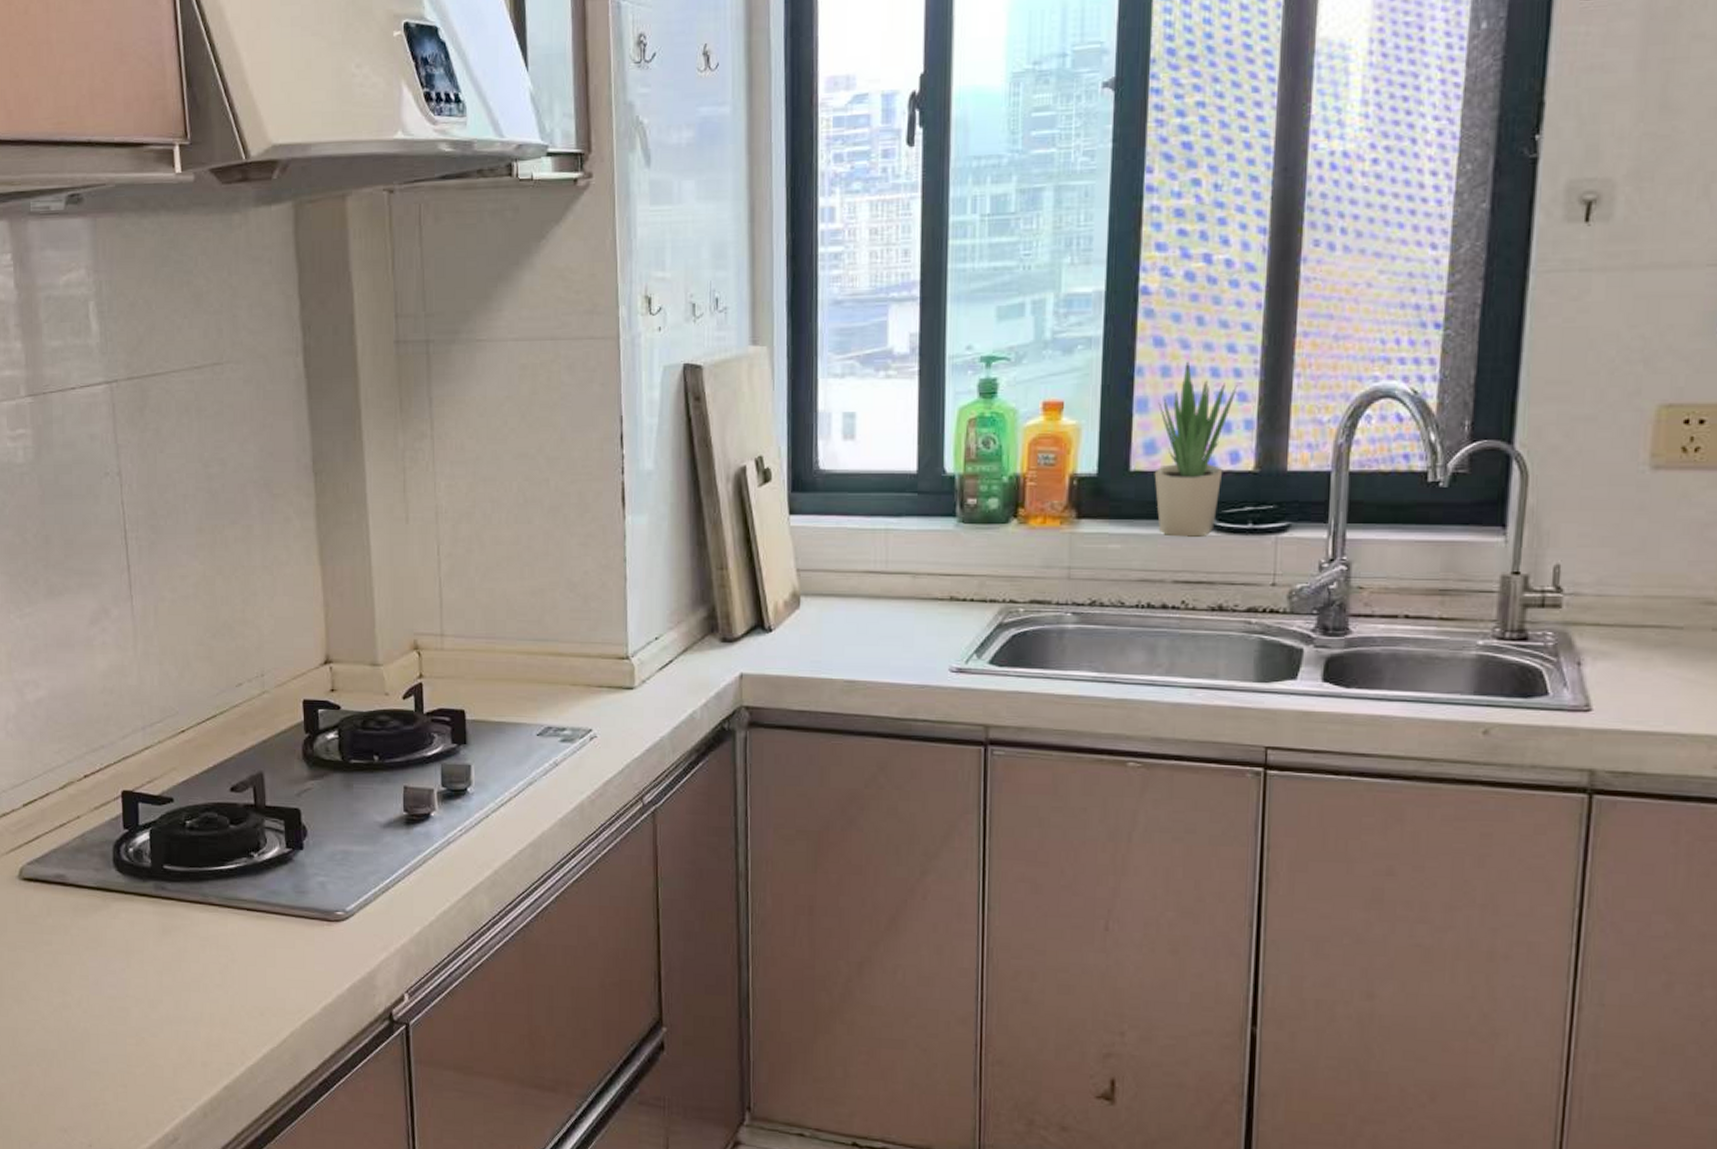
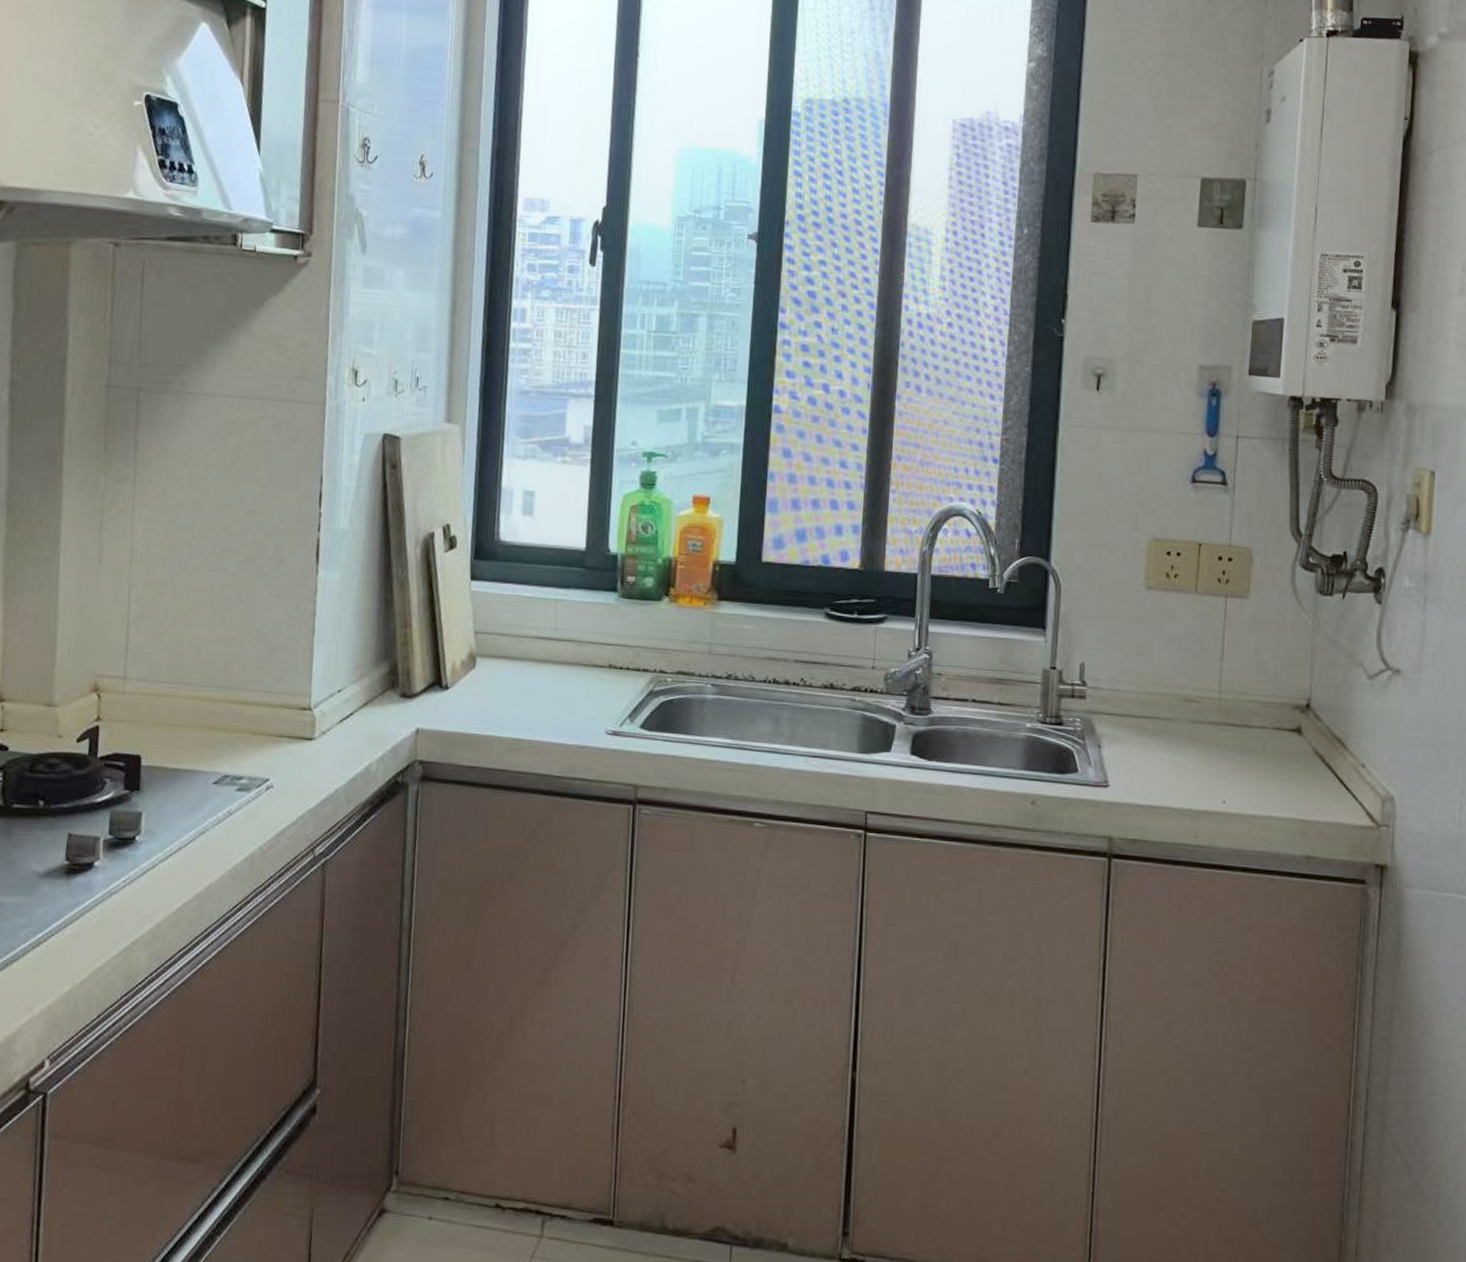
potted plant: present [1154,361,1238,537] -> none [781,471,848,623]

